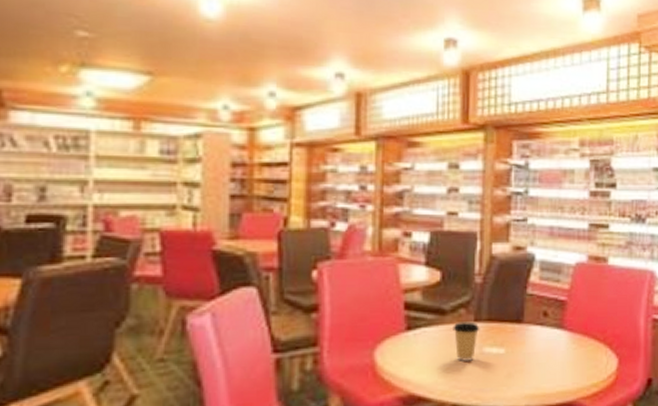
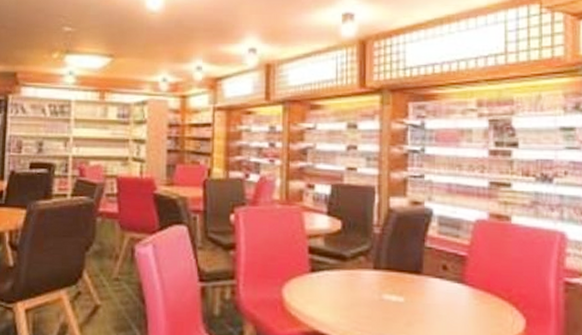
coffee cup: present [453,321,480,362] -> none [353,268,379,307]

